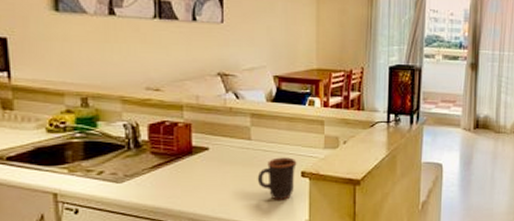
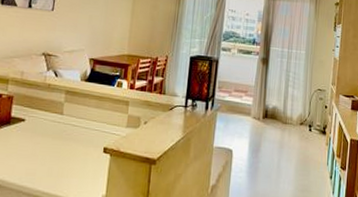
mug: present [257,157,297,200] -> none [63,132,101,174]

